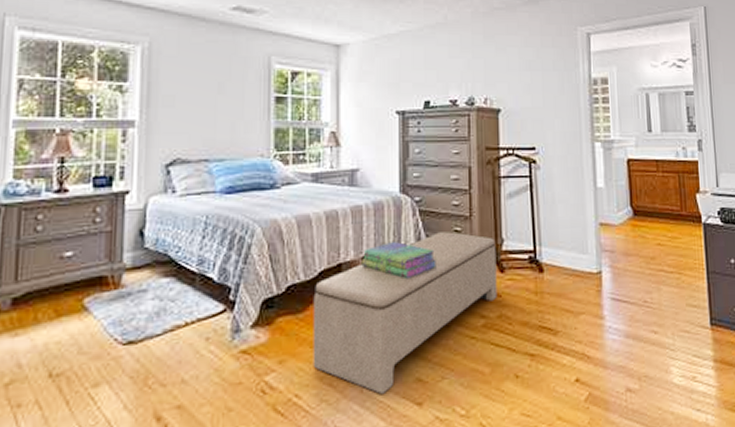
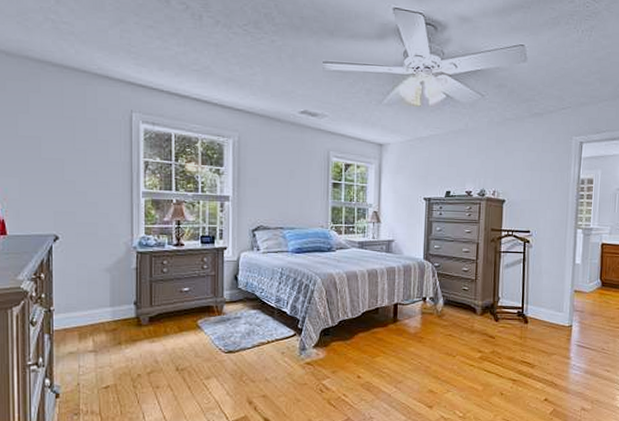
bench: present [313,232,497,394] -> none [356,290,494,398]
stack of books: present [361,242,436,280] -> none [393,295,448,322]

